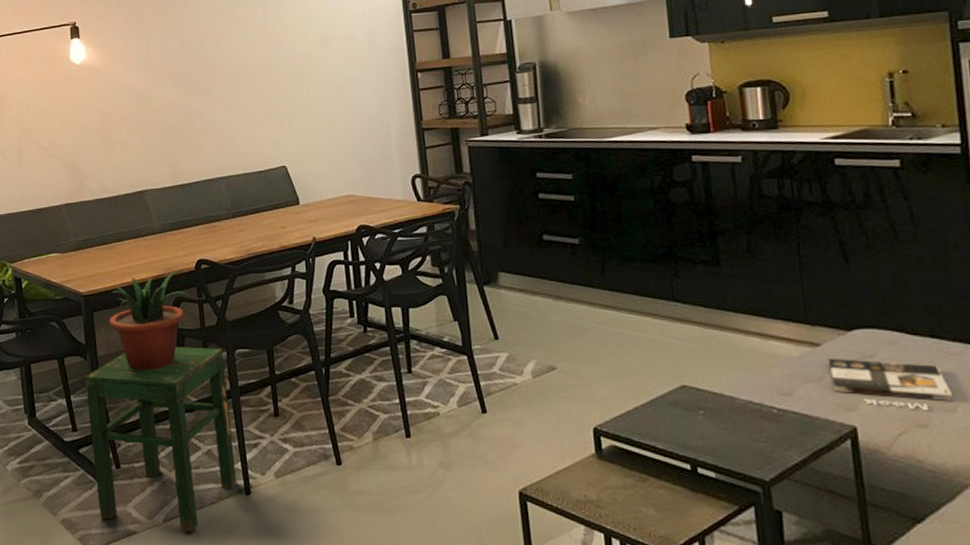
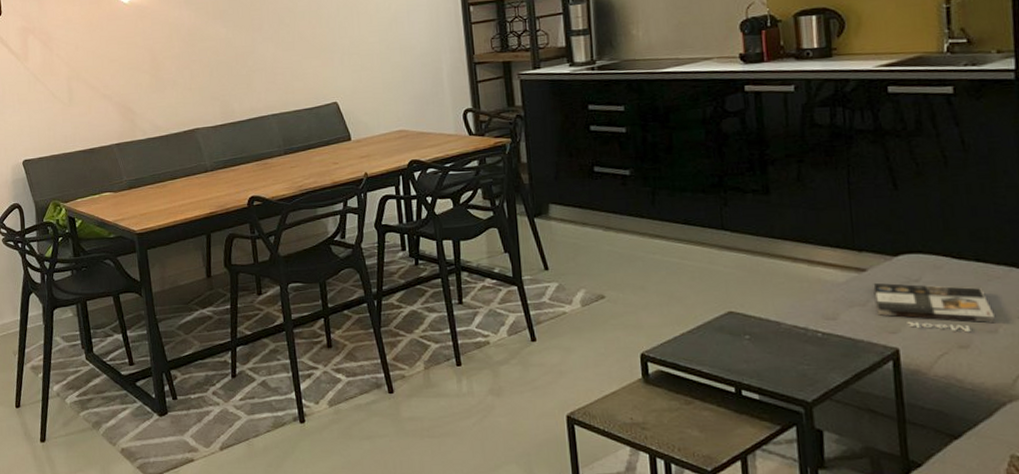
stool: present [85,347,237,532] -> none [141,282,292,459]
potted plant: present [110,270,192,371] -> none [164,207,244,306]

